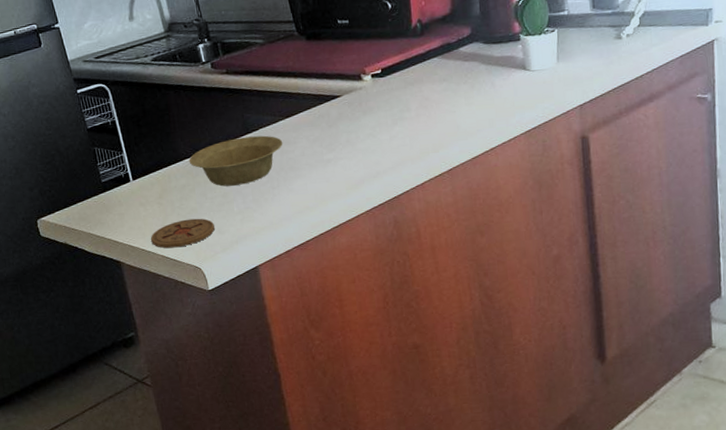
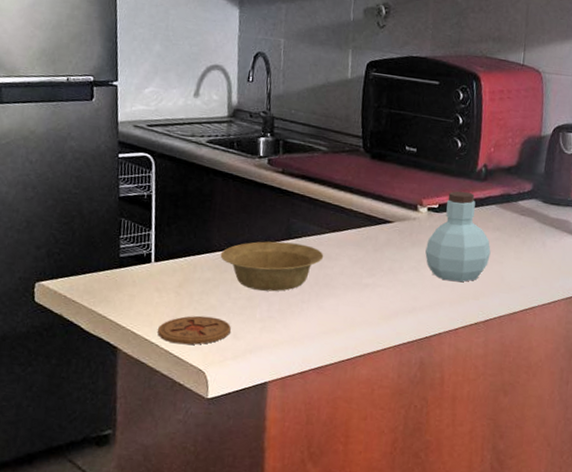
jar: none [377,50,442,141] -> present [425,191,491,283]

